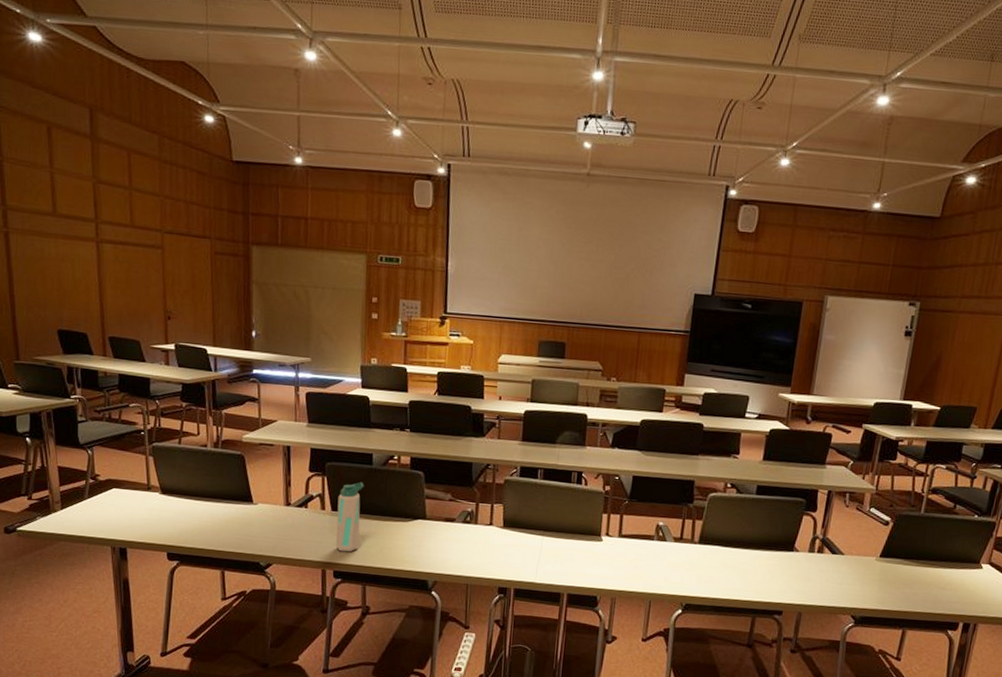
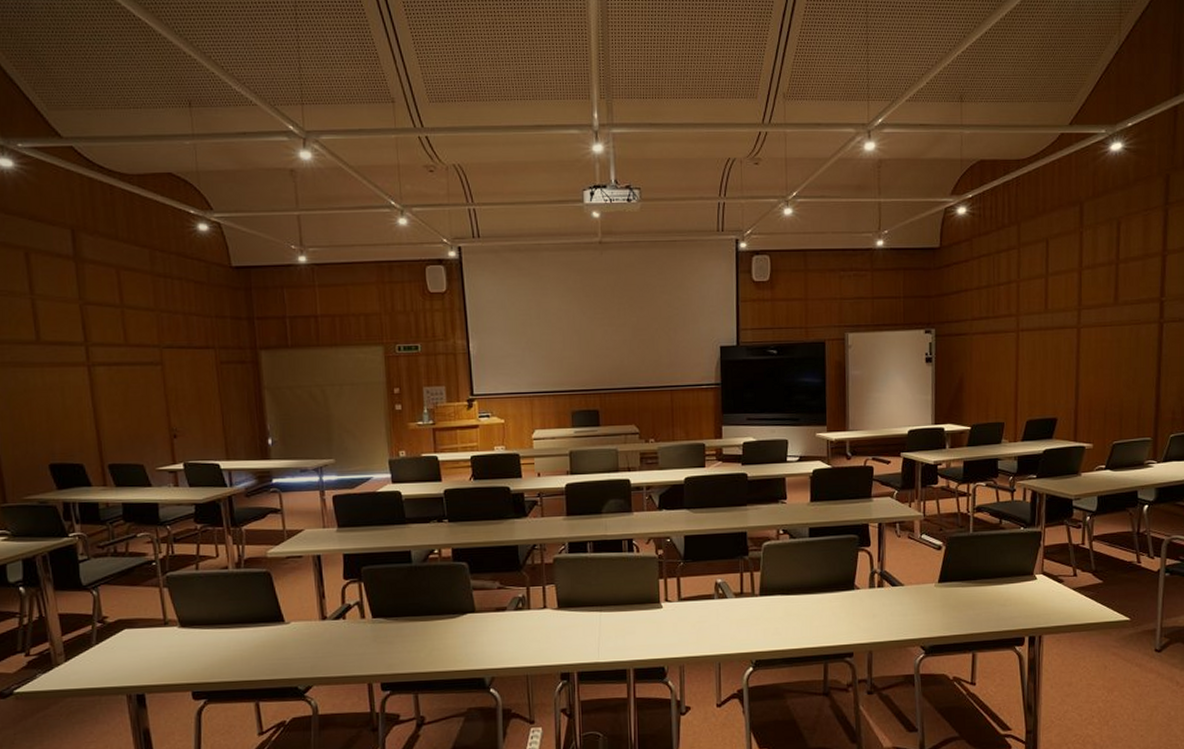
water bottle: present [335,482,364,552] -> none [378,582,407,661]

